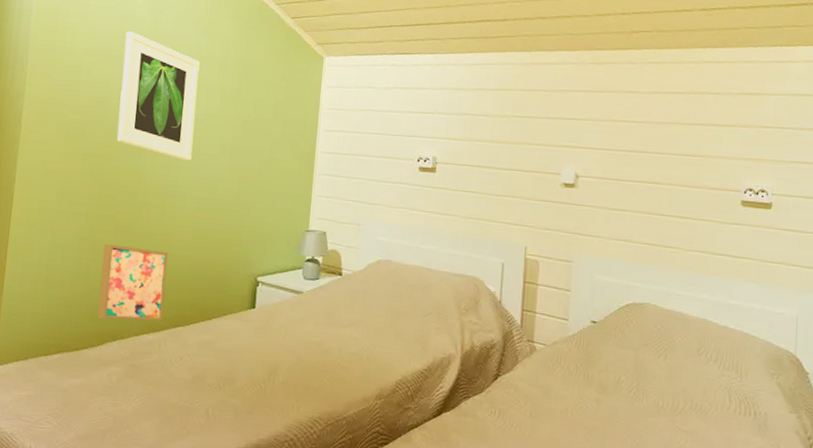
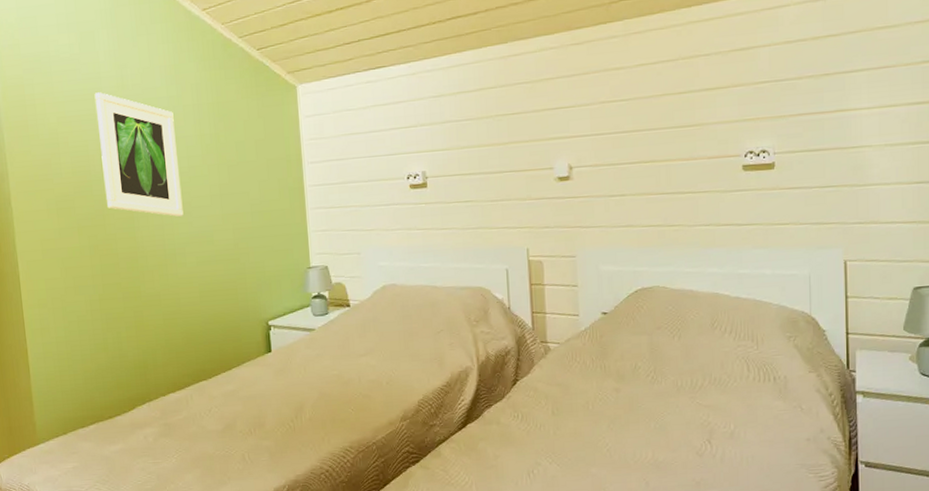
wall art: present [98,244,169,321] -> none [116,310,185,385]

